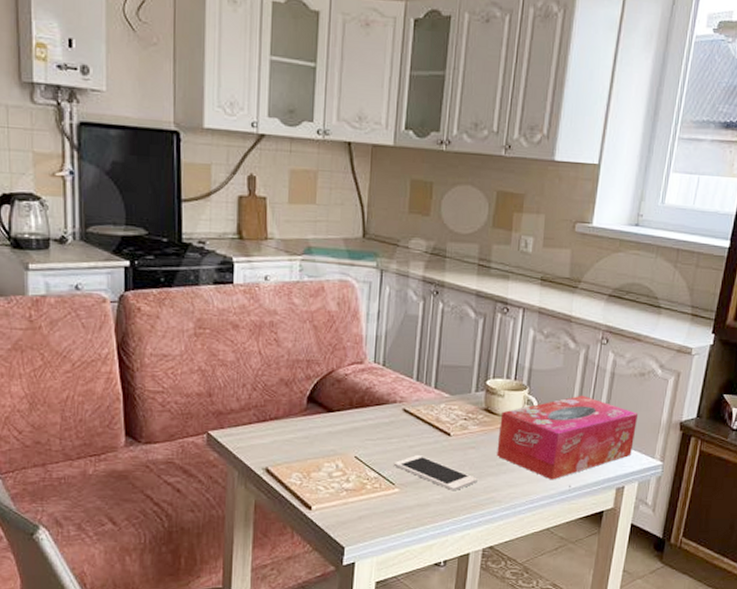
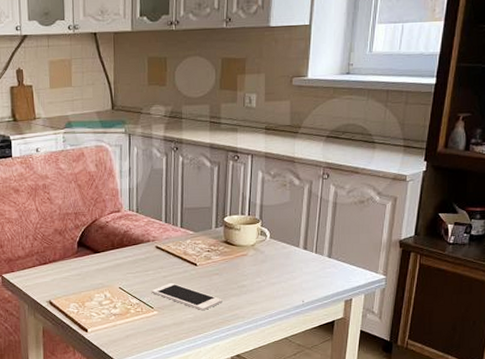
tissue box: present [496,395,639,480] -> none [237,223,361,297]

